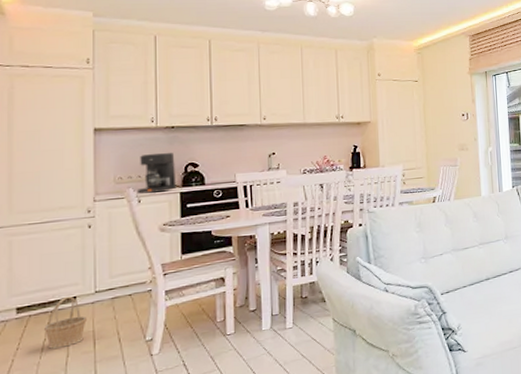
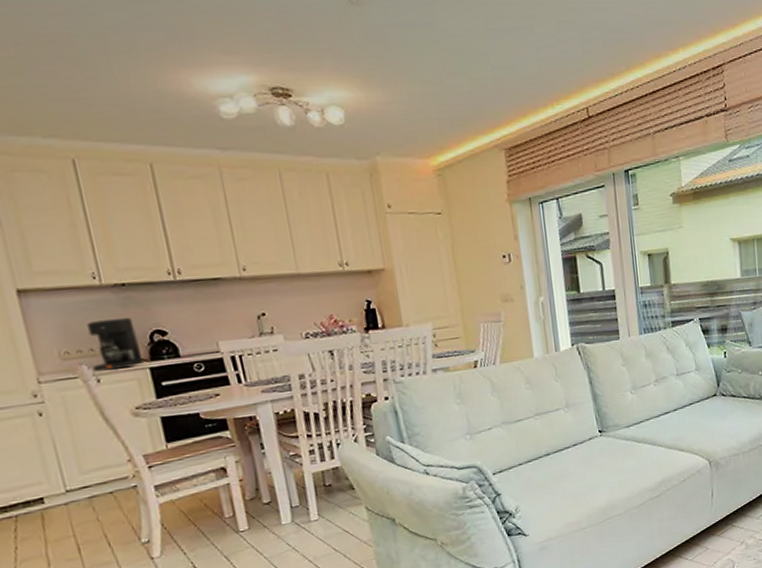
basket: present [43,296,87,349] -> none [10,497,64,558]

